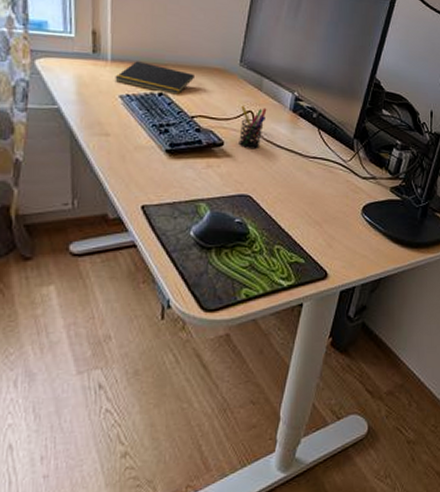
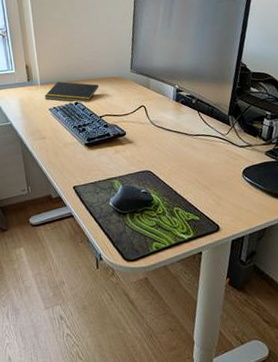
pen holder: present [239,105,267,150] -> none [135,101,156,136]

